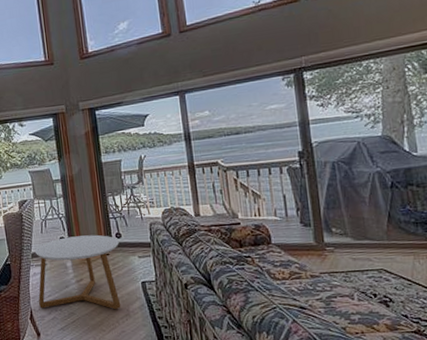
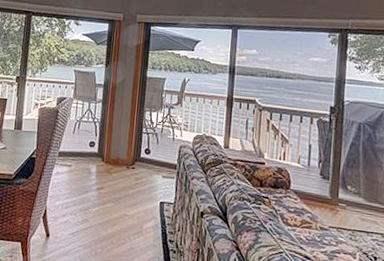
coffee table: present [34,234,121,310] -> none [54,142,147,225]

